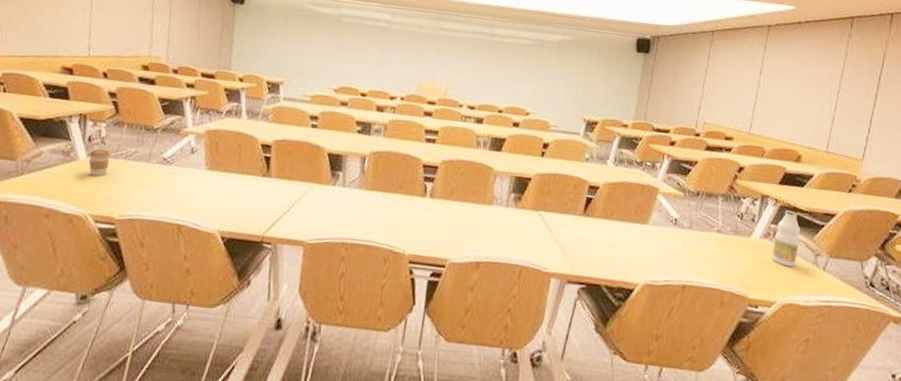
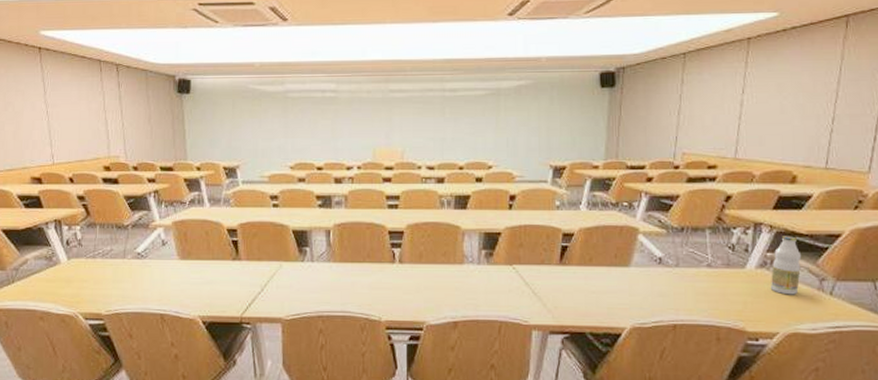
coffee cup: present [88,149,112,177] -> none [69,252,89,277]

